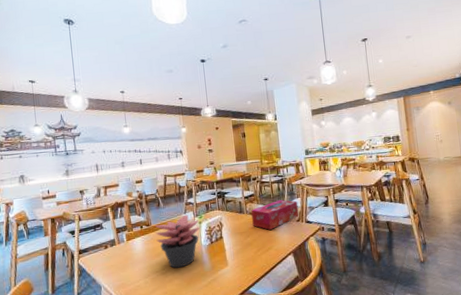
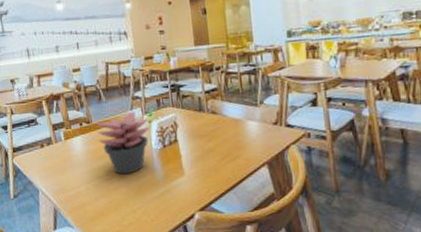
tissue box: present [251,199,299,230] -> none [213,95,277,134]

